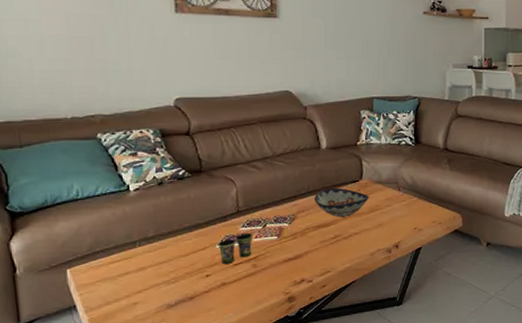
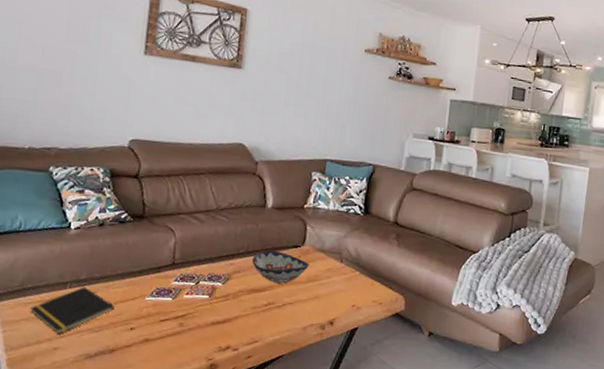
notepad: none [103,243,187,290] -> present [30,287,114,334]
cup: present [218,233,253,264] -> none [147,288,184,319]

